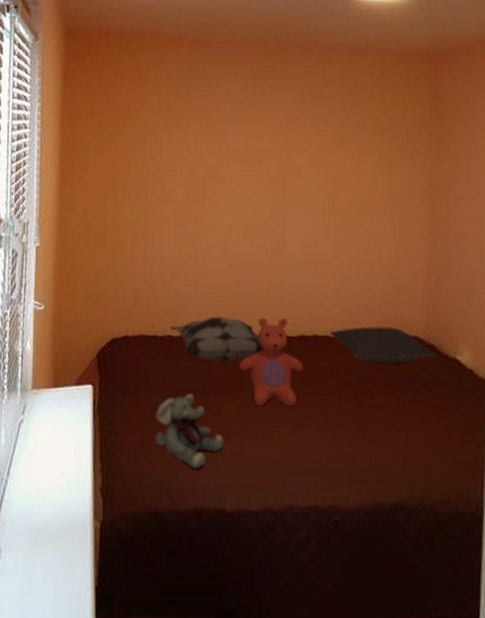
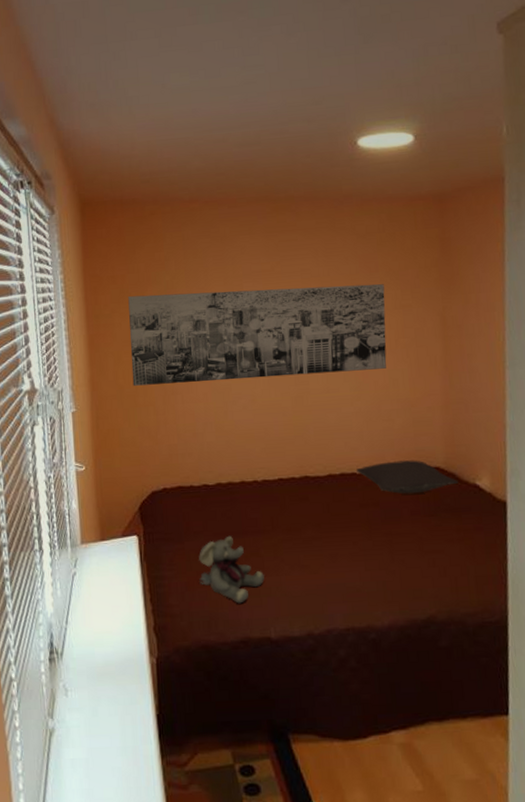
wall art: none [102,130,372,227] -> present [128,284,387,386]
decorative pillow: present [170,316,265,364] -> none [205,463,296,506]
teddy bear: present [240,317,303,407] -> none [273,459,333,543]

